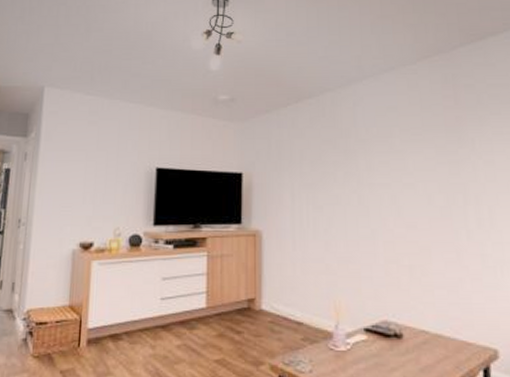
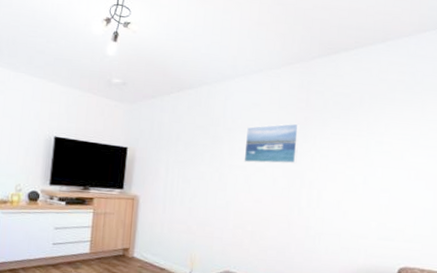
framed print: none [384,126,455,178] -> present [244,123,300,164]

